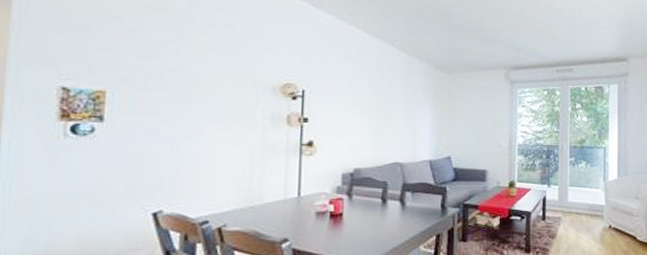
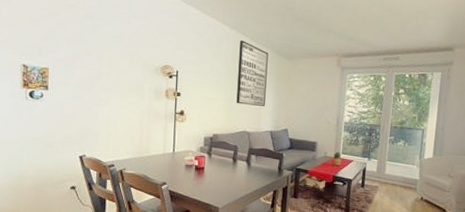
wall art: none [384,51,423,130] -> present [236,40,269,106]

